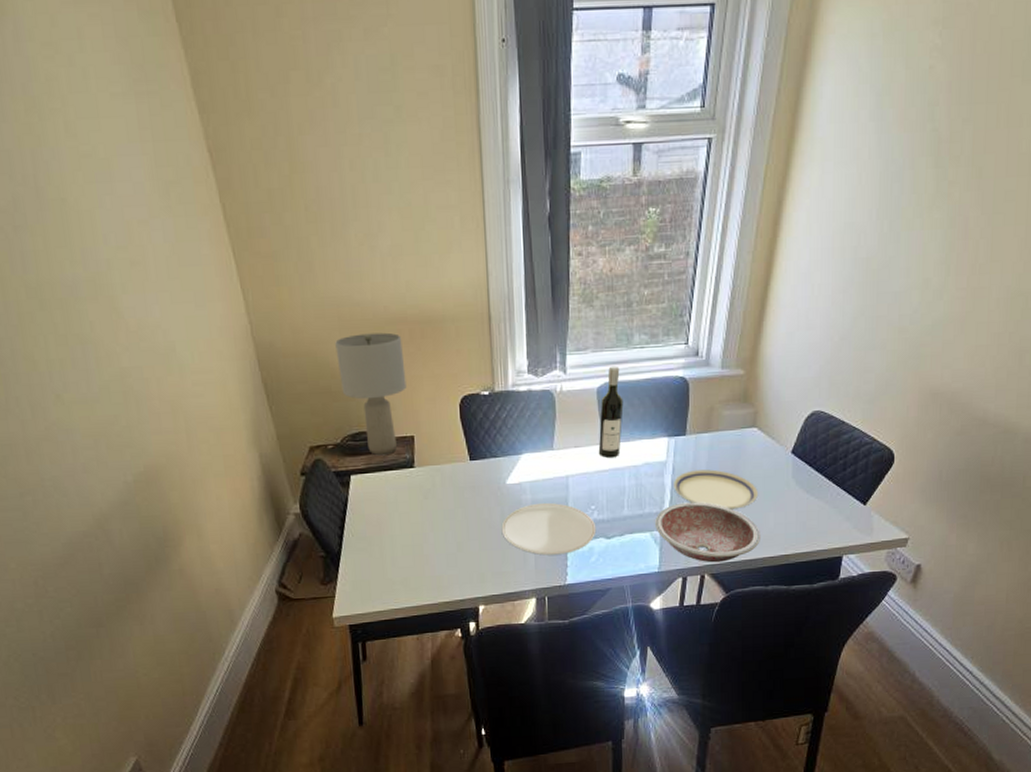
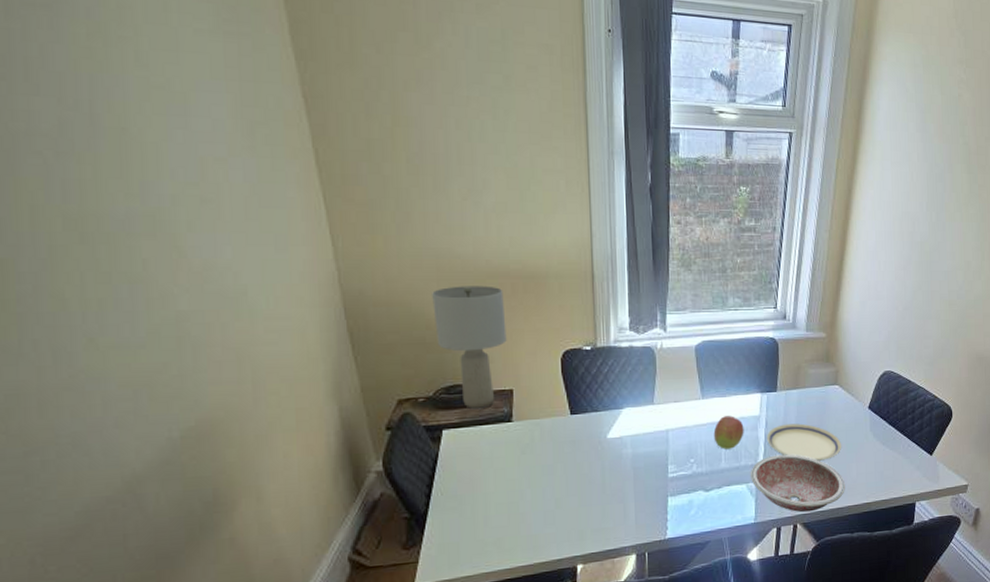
plate: present [501,502,597,556] -> none [601,456,696,510]
bottle: present [598,366,624,458] -> none [697,326,720,413]
fruit: none [616,461,649,496] -> present [713,416,744,449]

